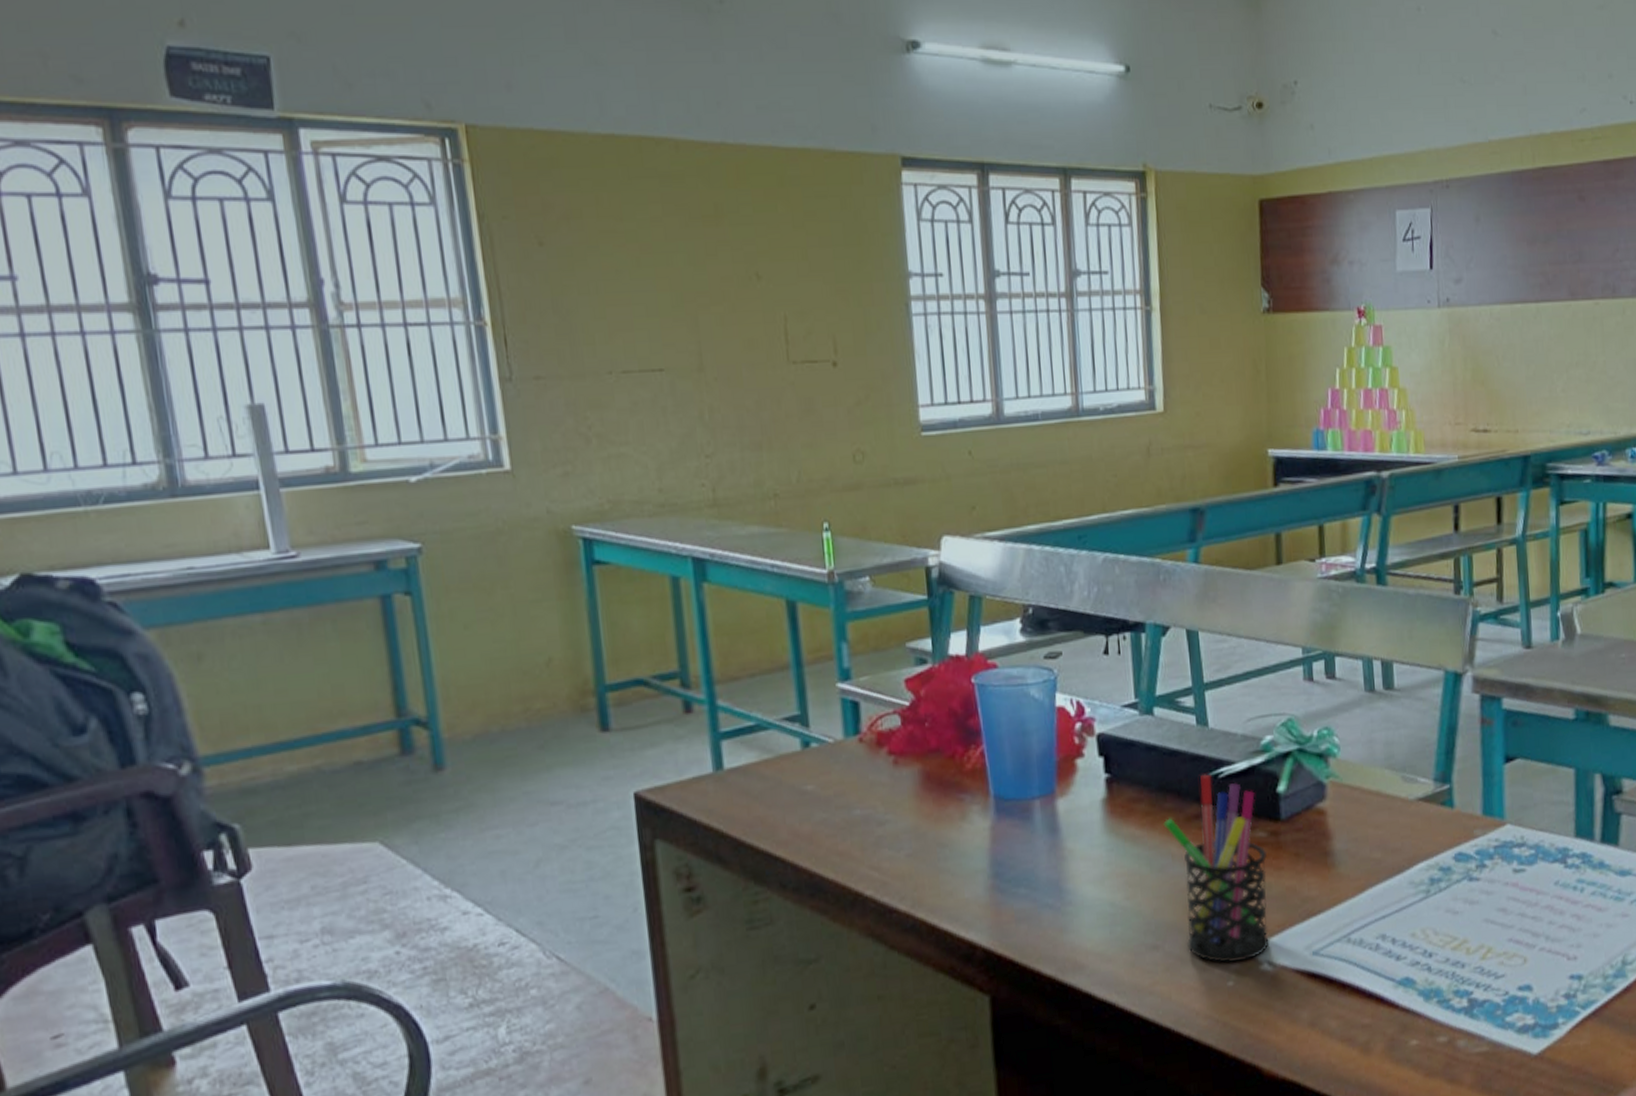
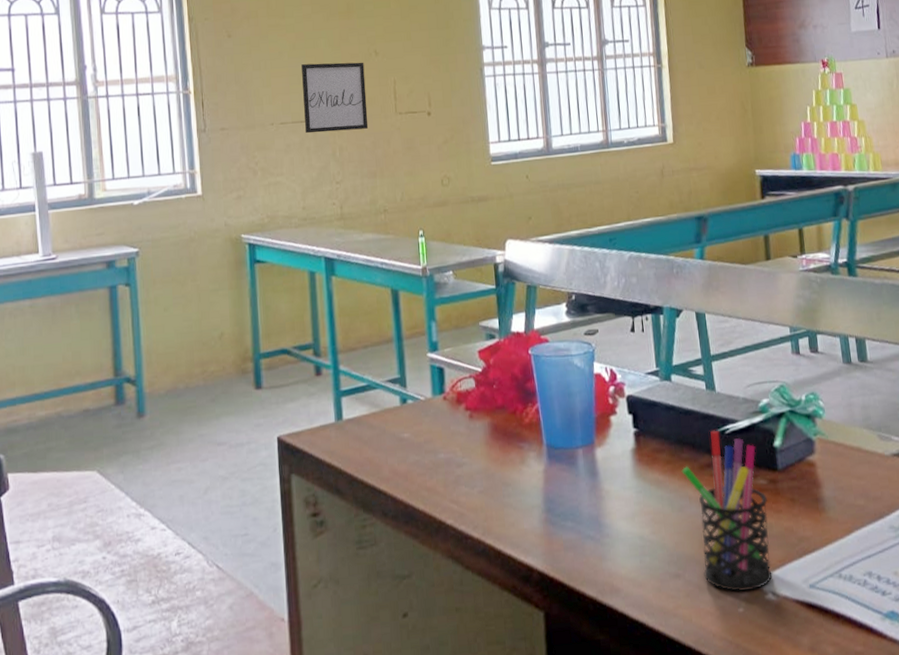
wall art: none [650,288,750,387] -> present [301,62,369,134]

